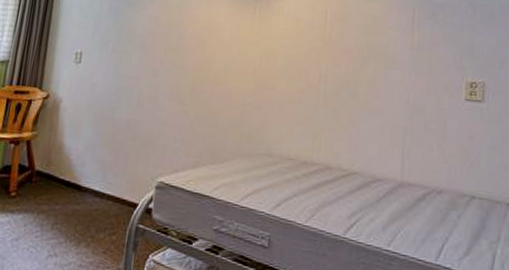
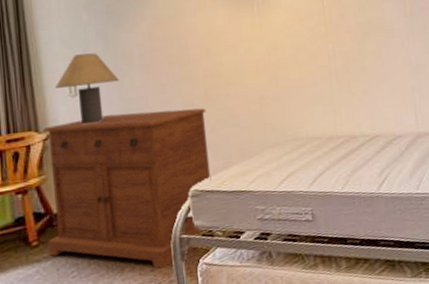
sideboard: none [22,86,189,254] -> present [43,108,211,269]
table lamp: none [65,24,119,92] -> present [55,53,119,125]

